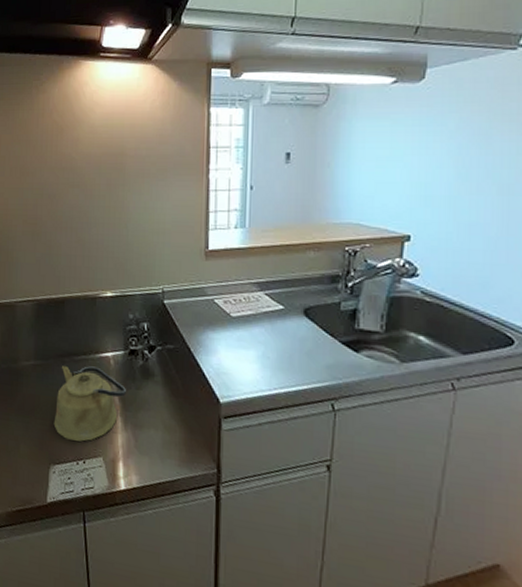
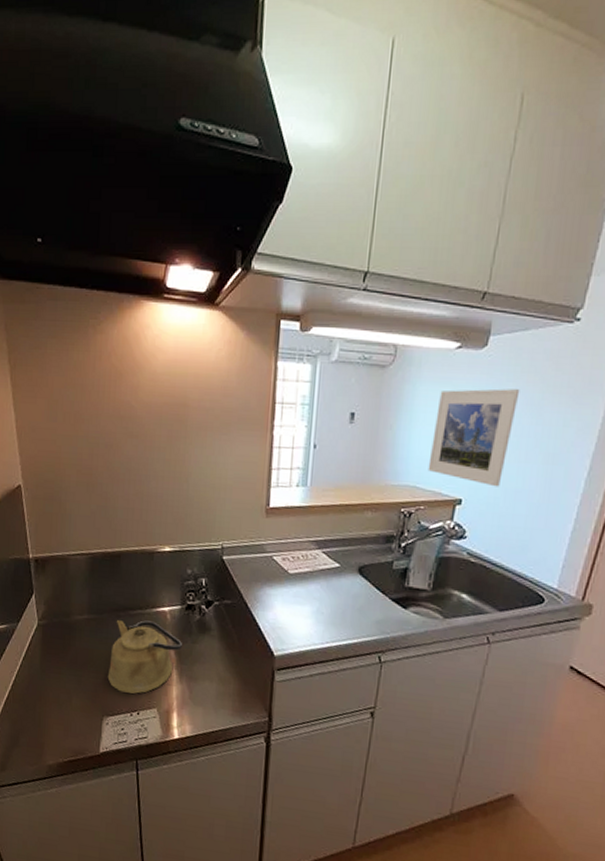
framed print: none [371,120,465,222] -> present [427,388,520,487]

